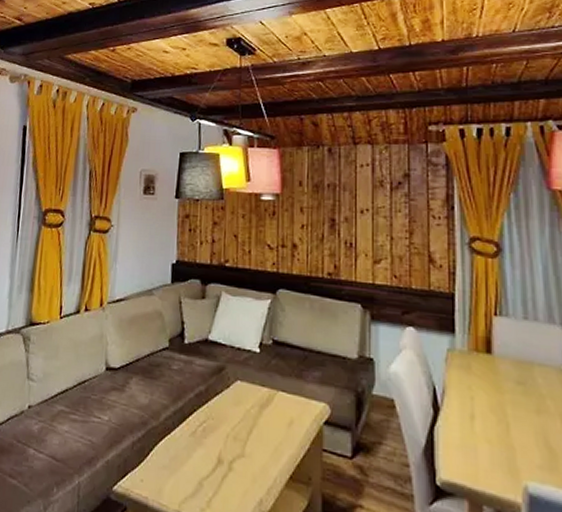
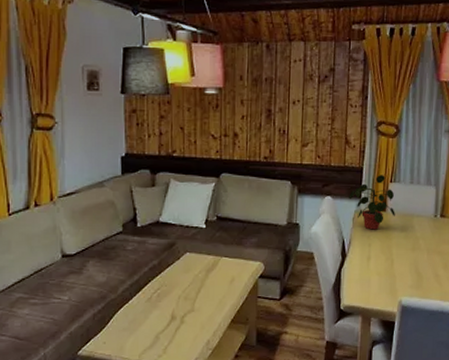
potted plant: none [438,304,506,378] -> present [349,175,395,230]

